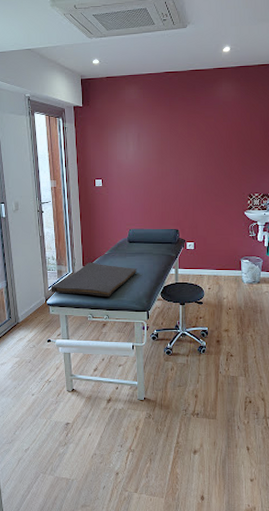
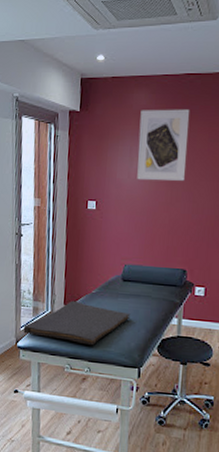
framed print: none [132,101,172,160] -> present [137,109,190,181]

